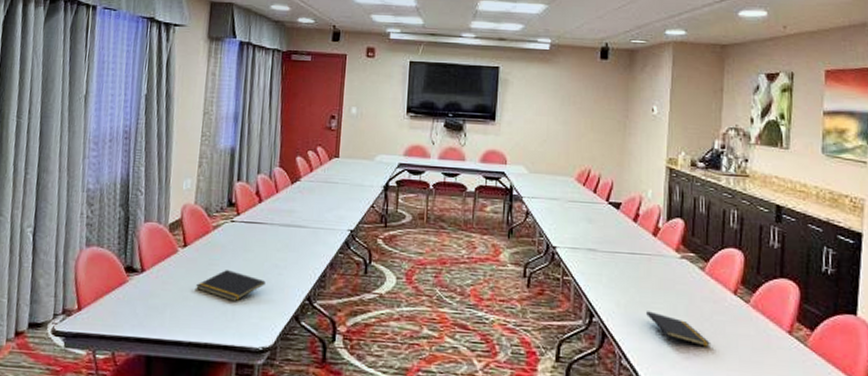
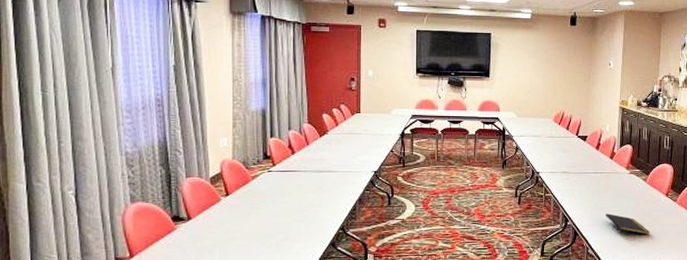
notepad: present [196,270,266,302] -> none [241,212,304,237]

